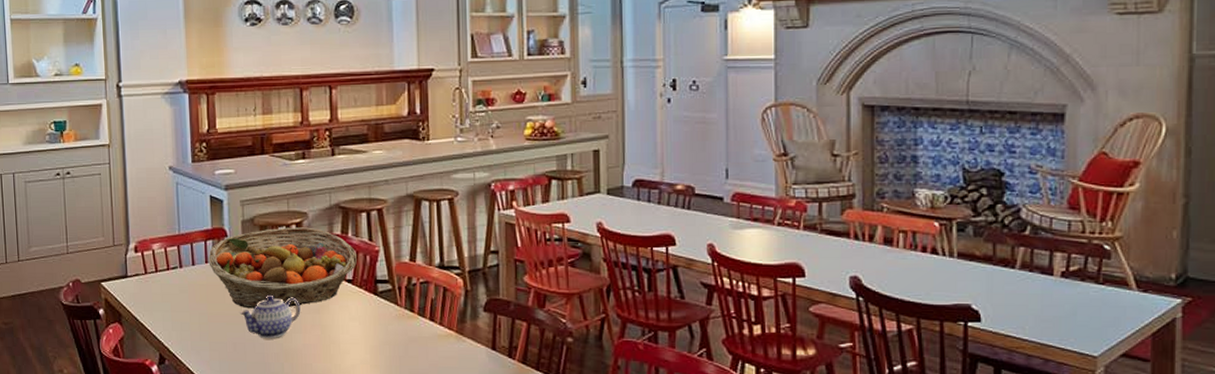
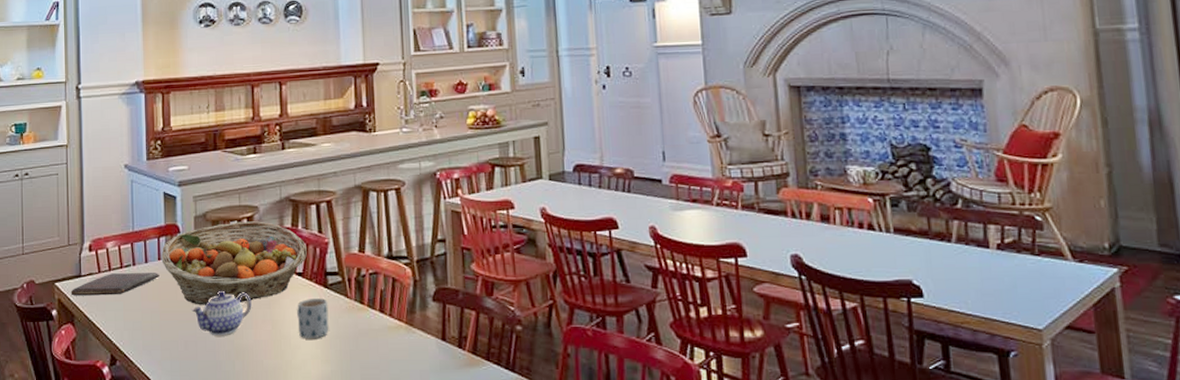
book: none [117,275,207,297] -> present [70,273,160,296]
mug: none [346,305,379,345] -> present [297,299,329,339]

